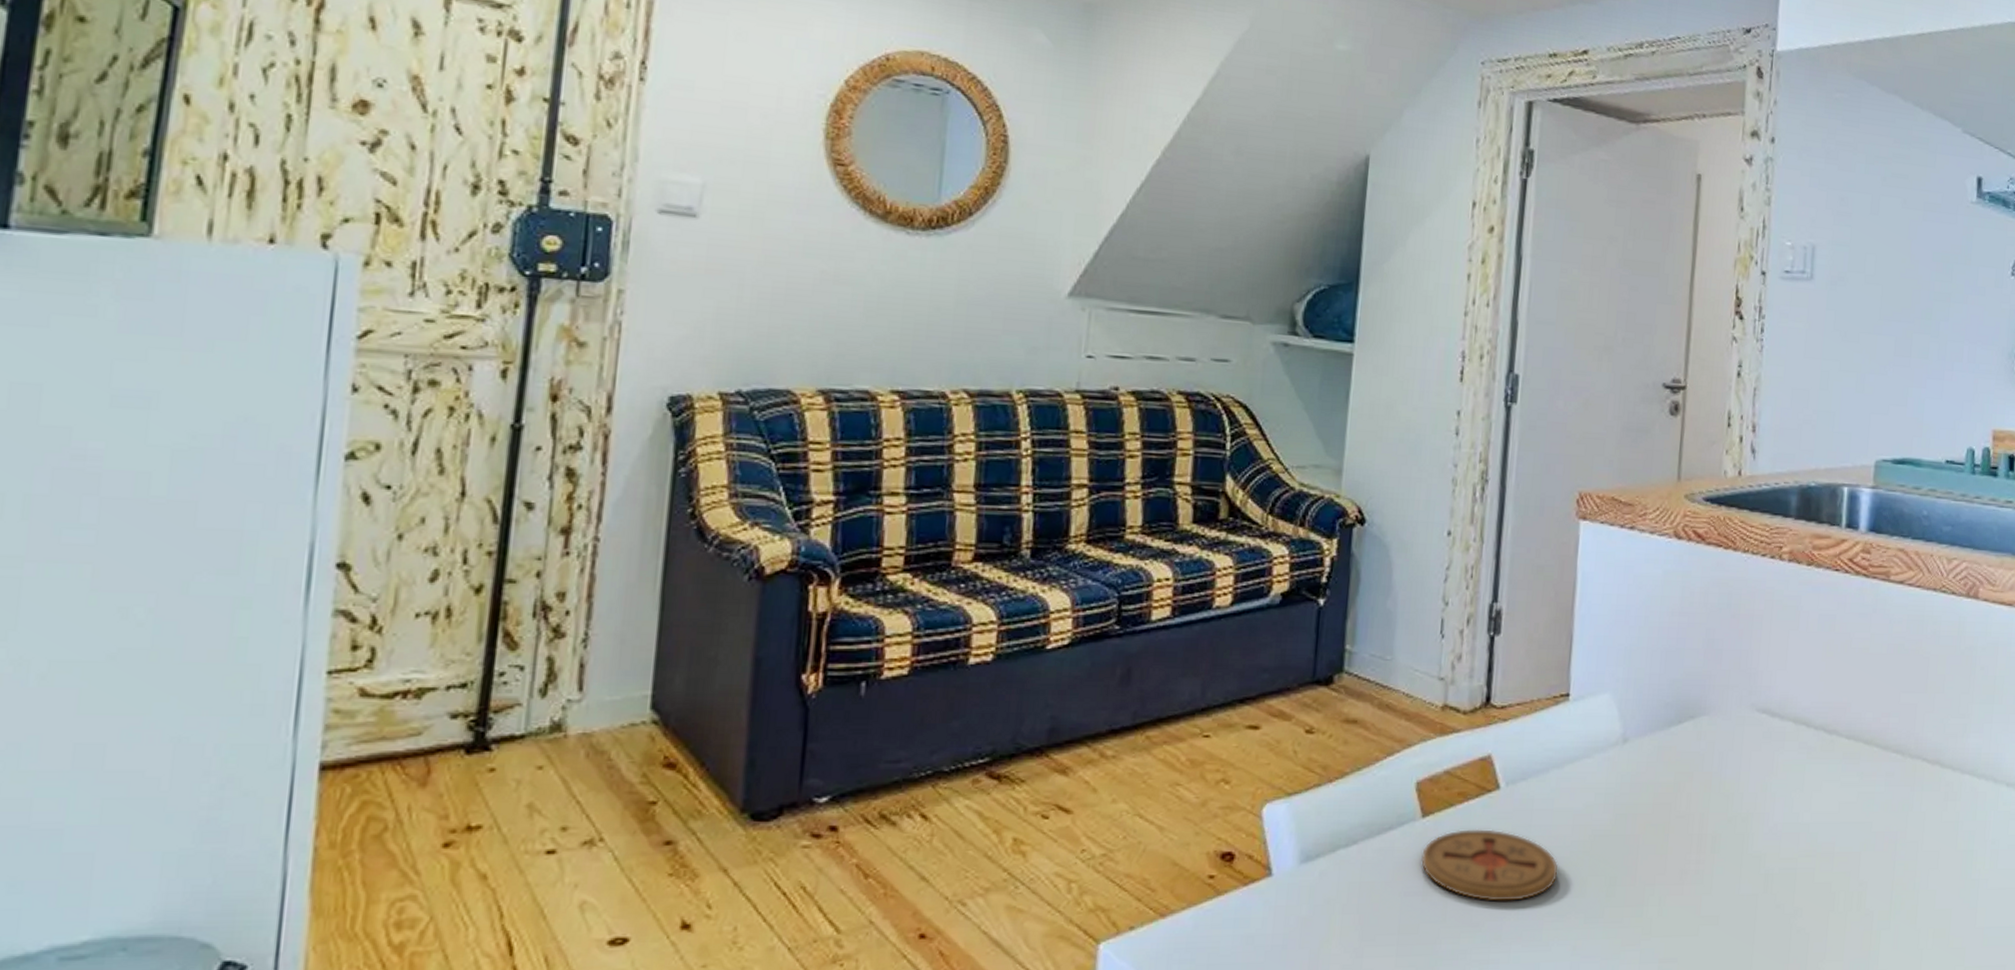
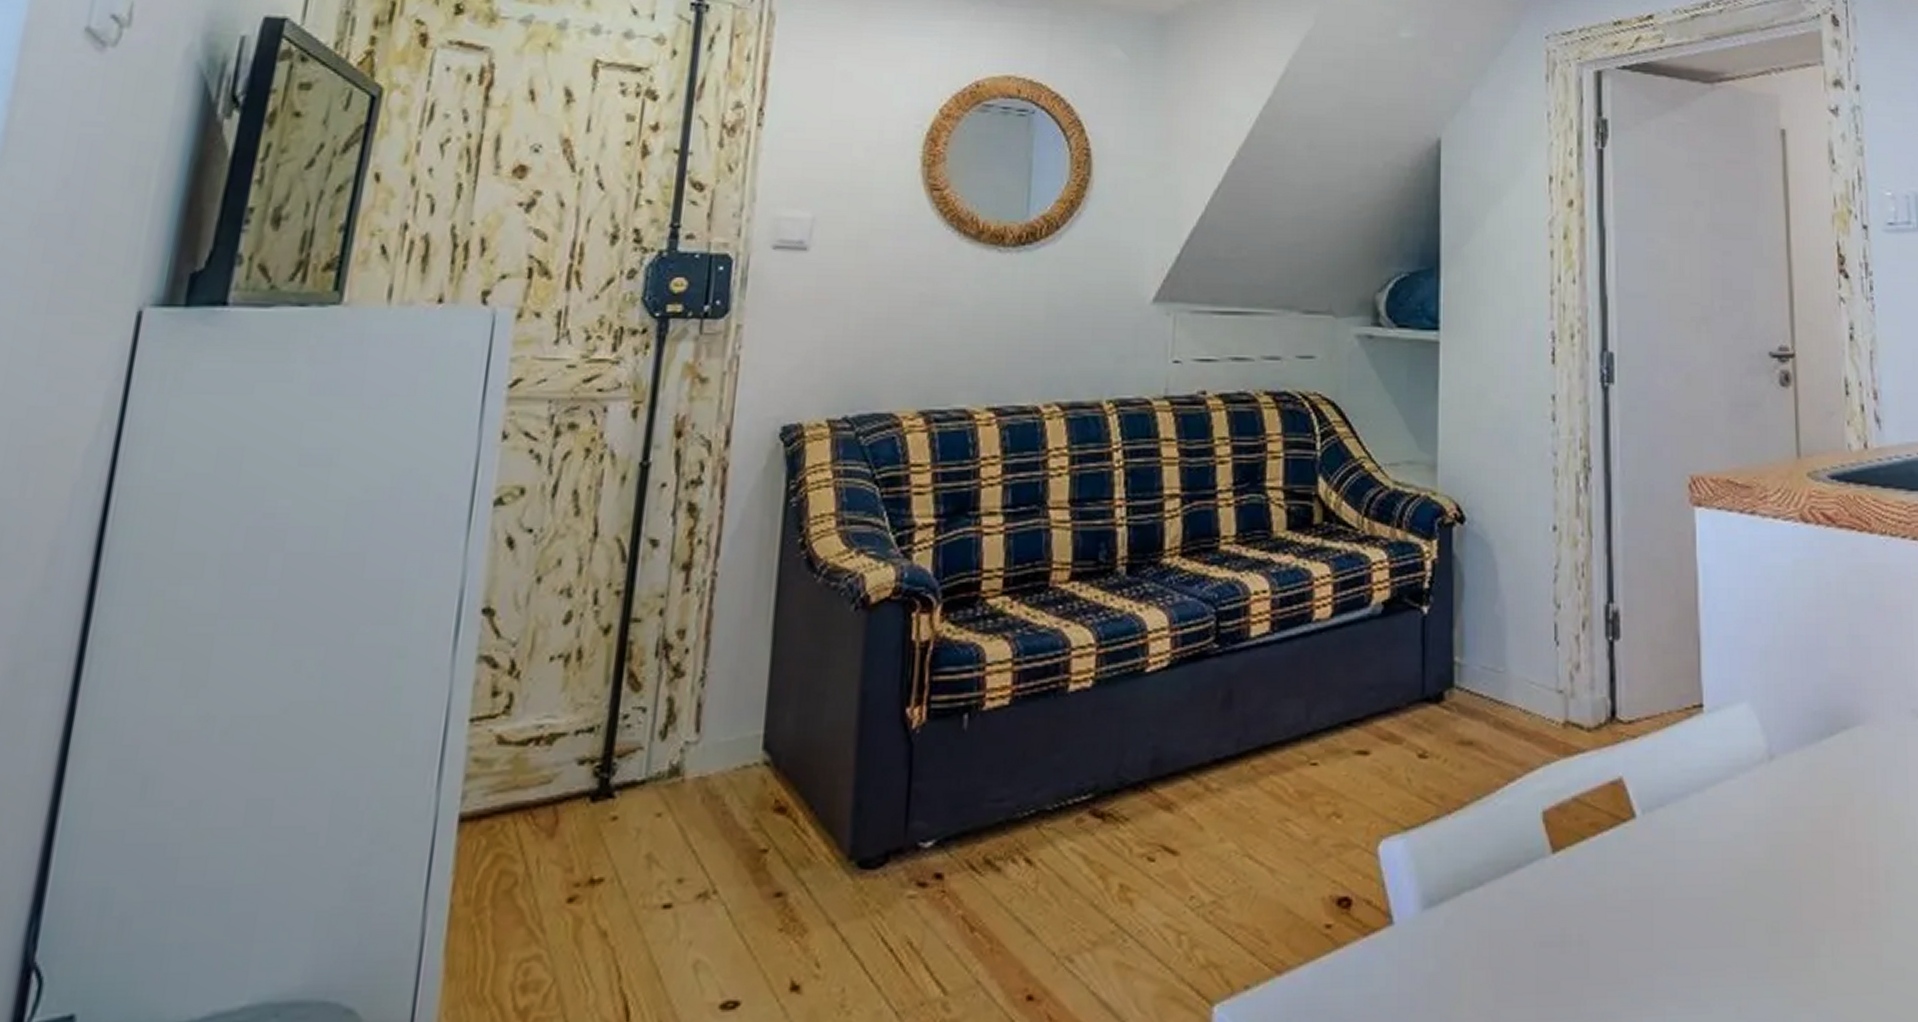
coaster: present [1421,829,1559,902] -> none [1556,866,1711,953]

